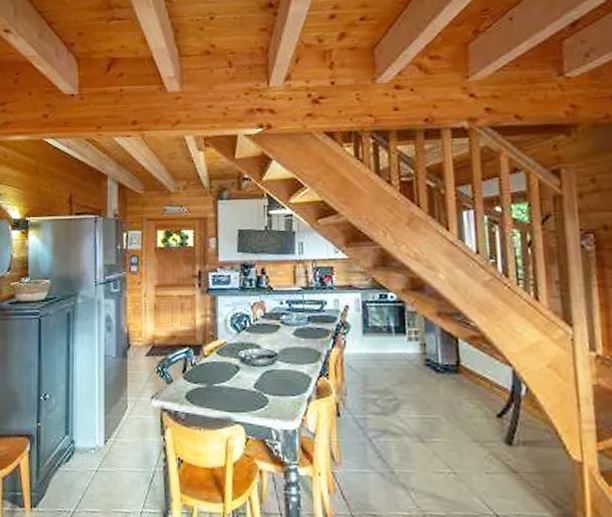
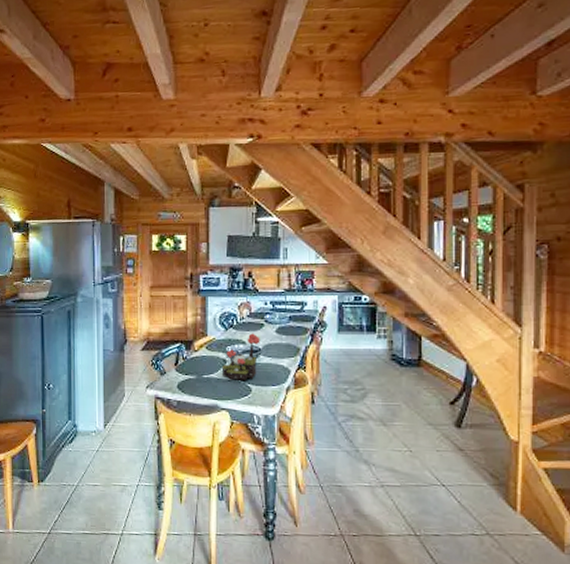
plant: none [234,336,277,390] -> present [221,333,260,380]

